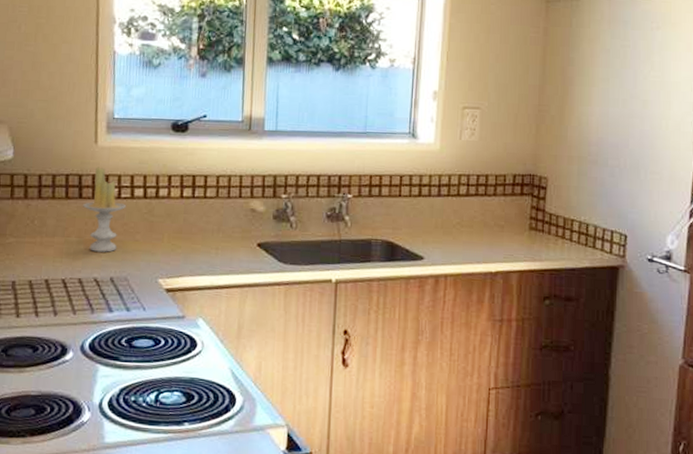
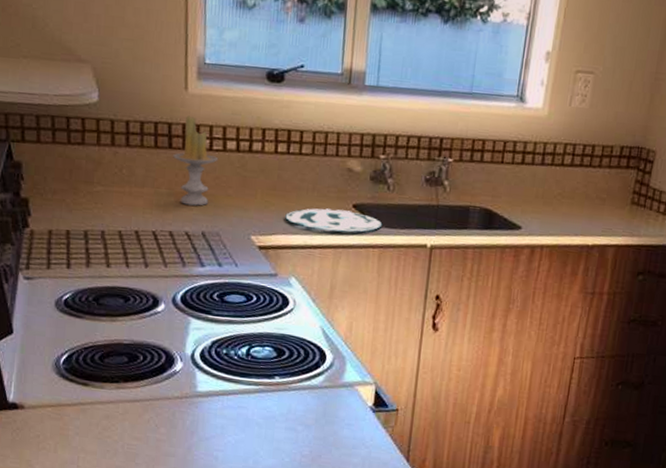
plate: none [191,248,287,271] -> present [285,208,383,232]

